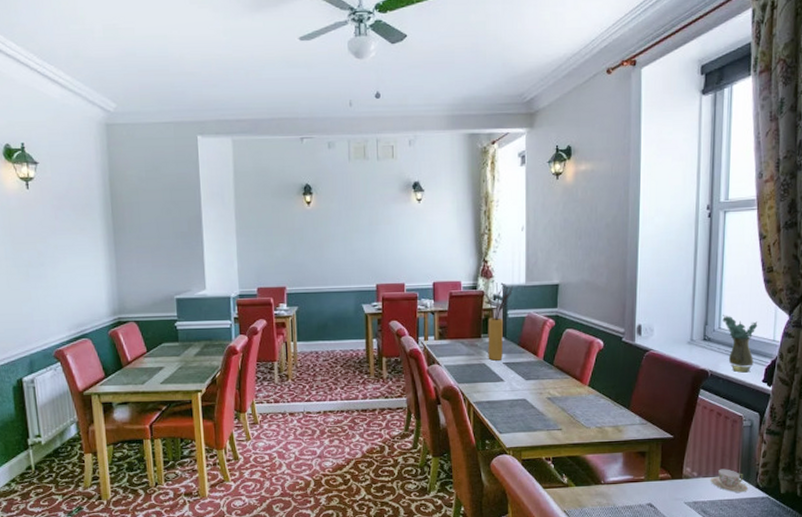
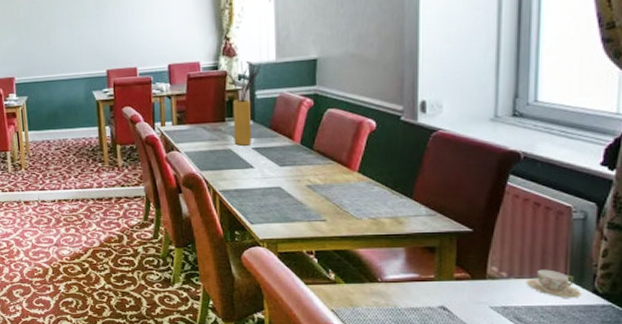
vase: present [722,314,758,373] -> none [540,83,593,154]

